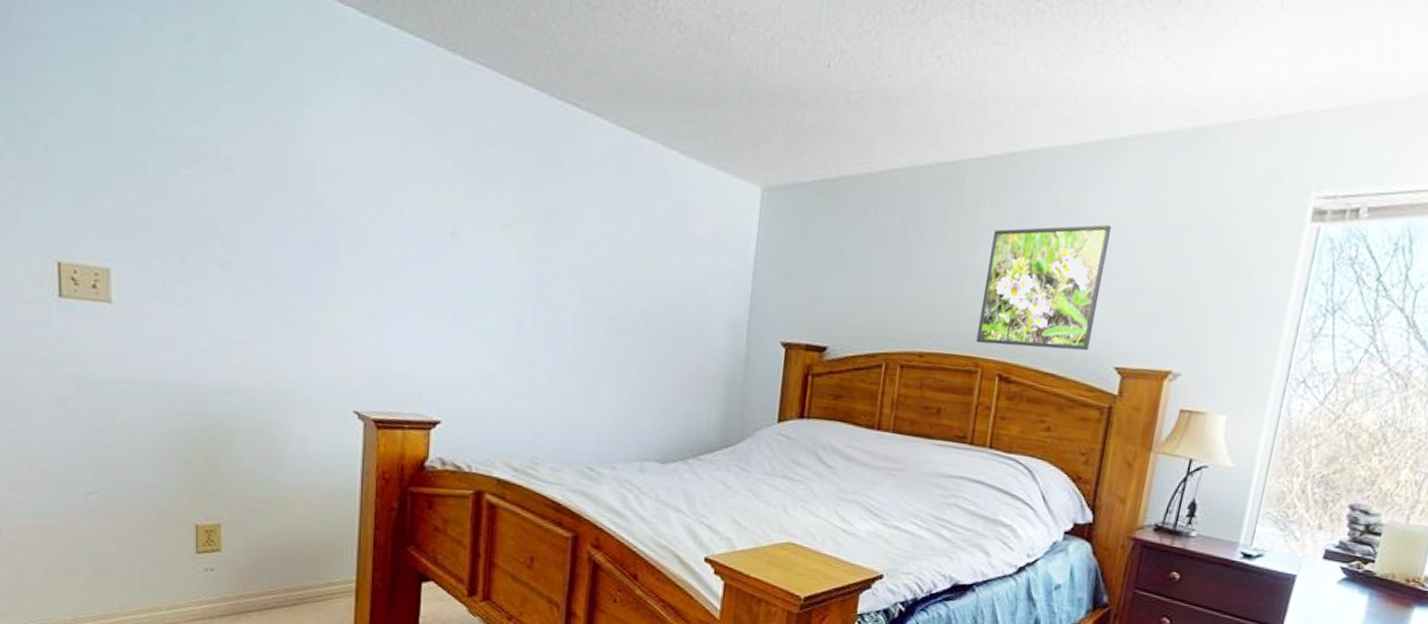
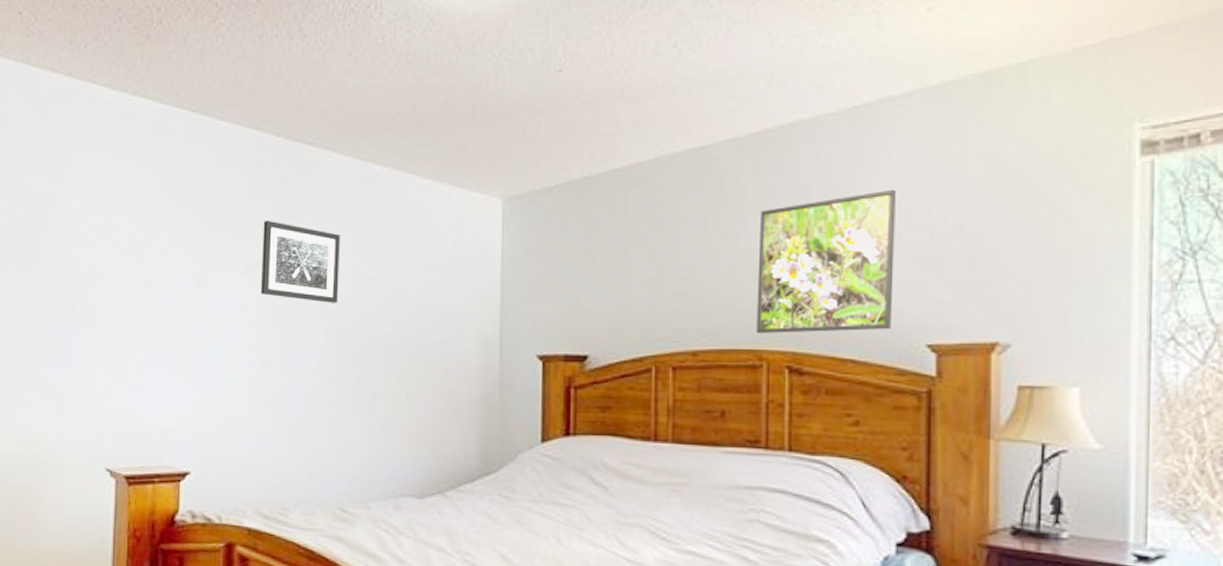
wall art: none [517,178,601,272] -> present [260,220,340,303]

